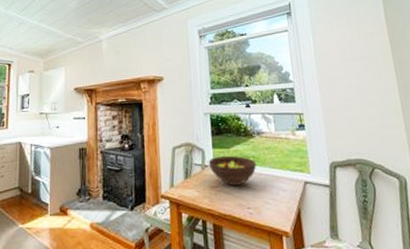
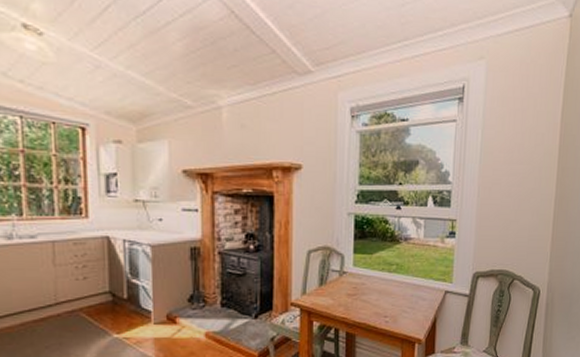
fruit bowl: present [208,155,257,187] -> none [347,262,400,295]

